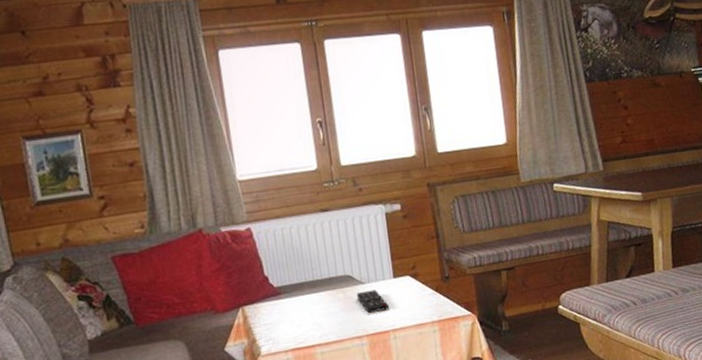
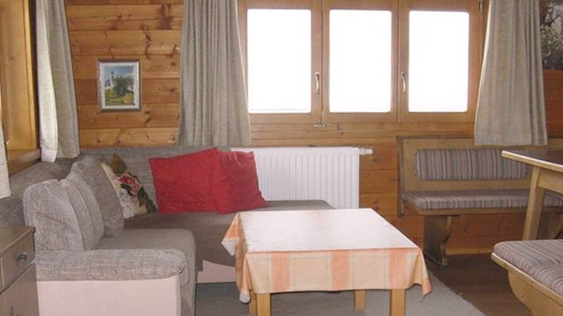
remote control: present [356,289,390,313] -> none [327,215,353,233]

